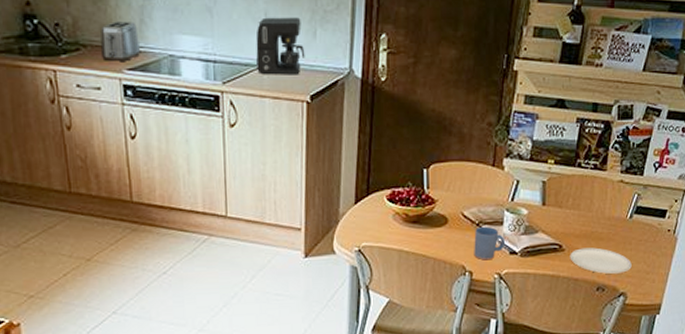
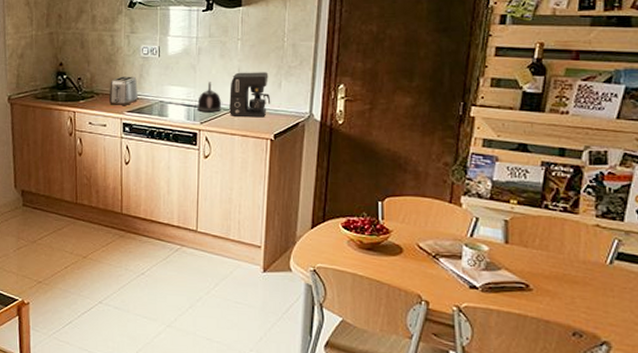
kettle: none [217,30,248,70] -> present [197,82,222,113]
mug: present [474,226,506,261] -> none [430,258,465,292]
plate: present [570,247,632,275] -> none [538,290,615,322]

